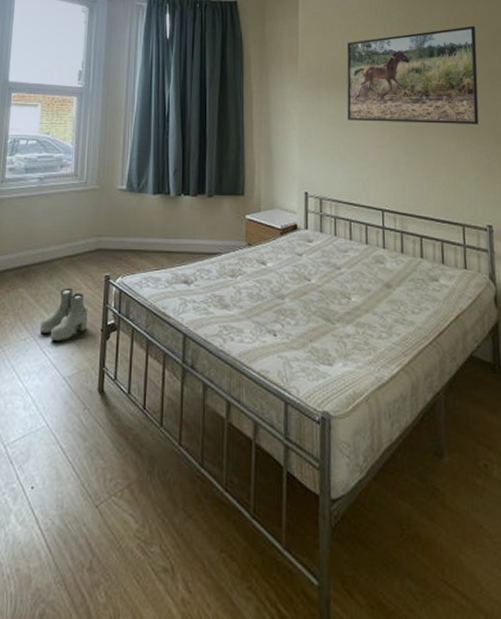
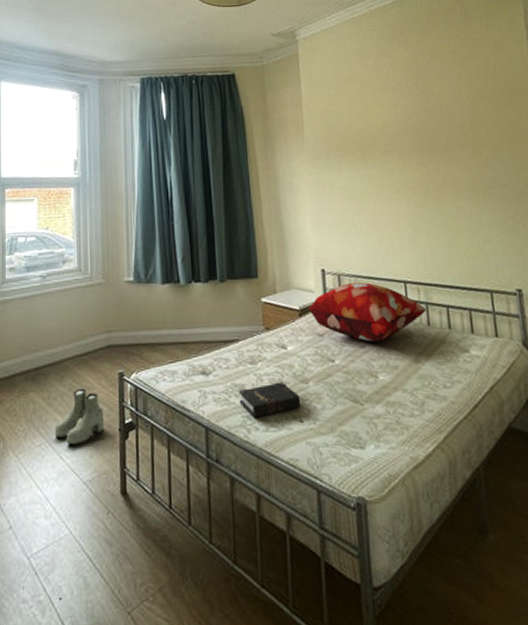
hardback book: none [217,296,276,329] -> present [238,381,301,418]
decorative pillow: none [290,207,402,265] -> present [308,282,427,342]
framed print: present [346,26,479,124] -> none [354,80,500,191]

